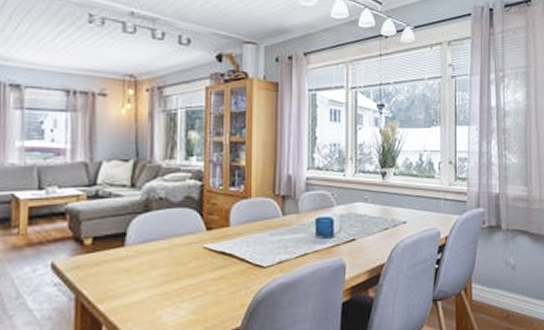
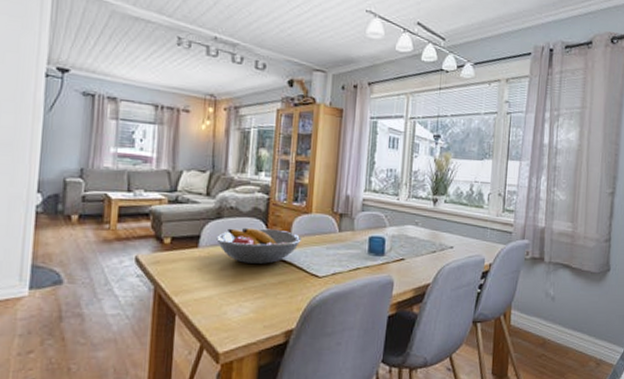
fruit bowl: none [145,218,241,259] -> present [216,227,302,264]

